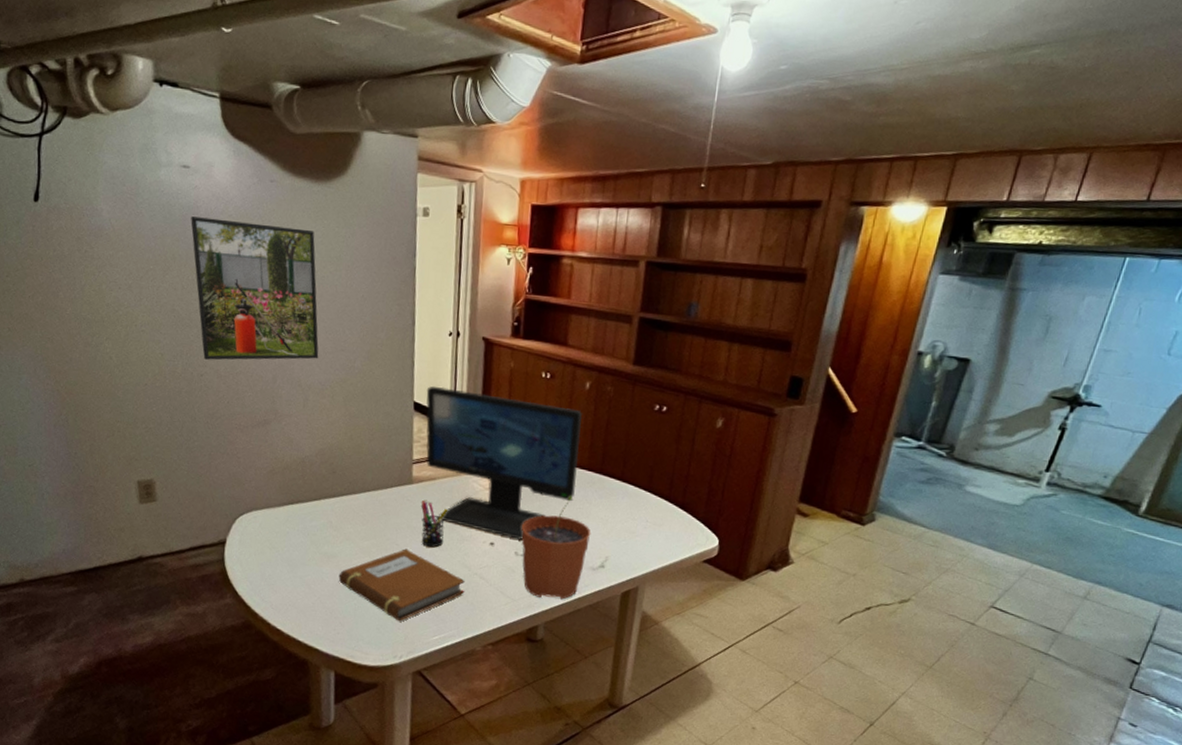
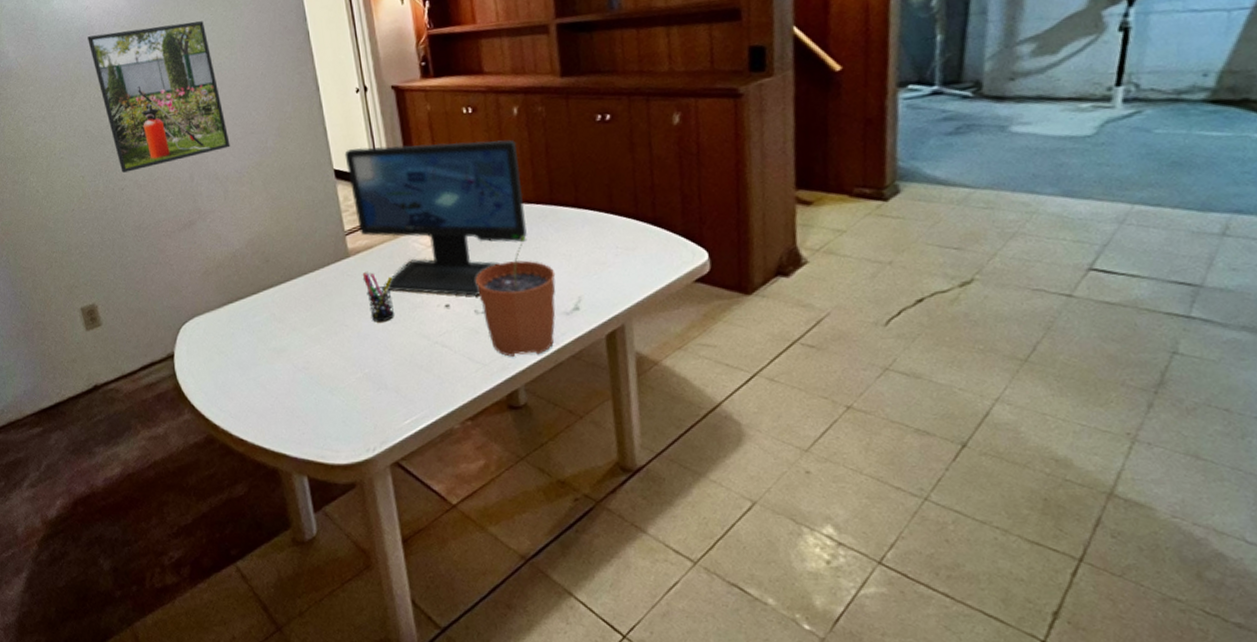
notebook: present [338,549,465,622] -> none [292,328,428,410]

